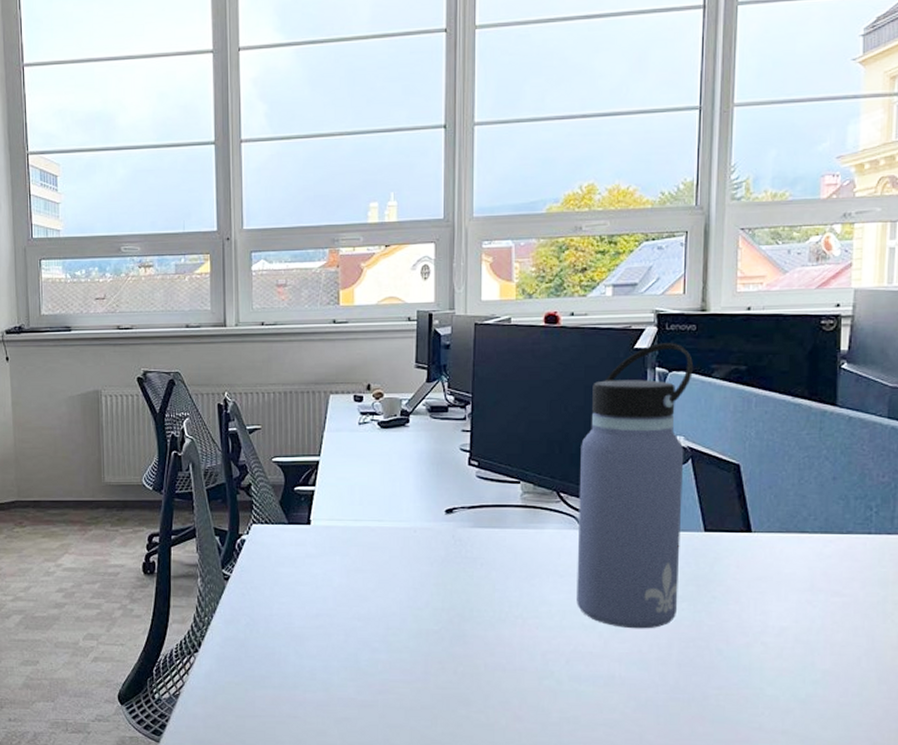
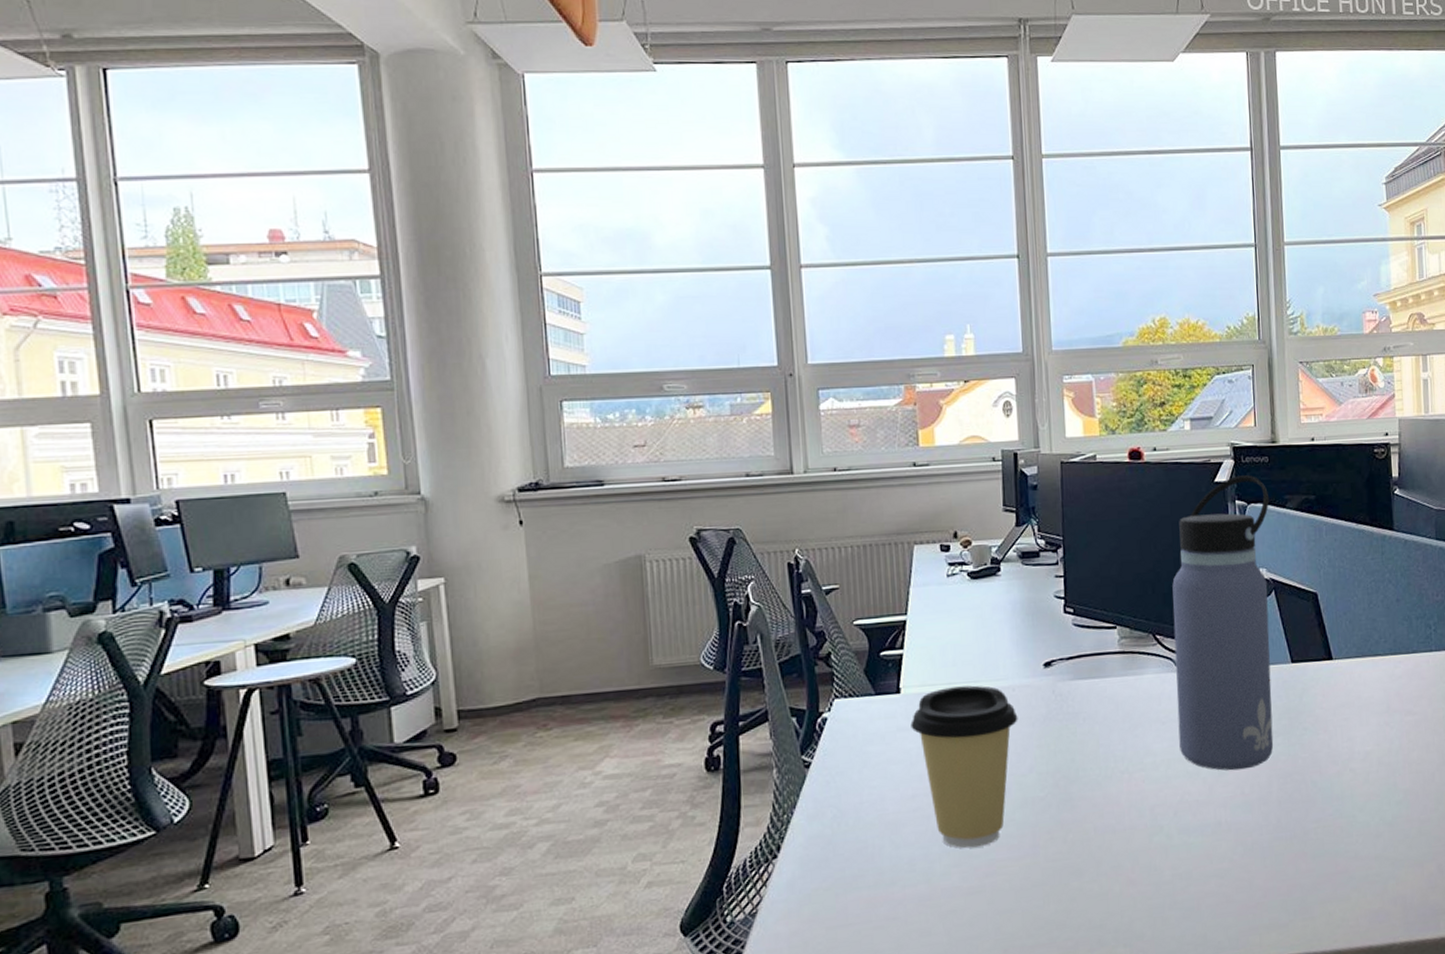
coffee cup: none [318,524,418,667] -> present [910,685,1018,849]

